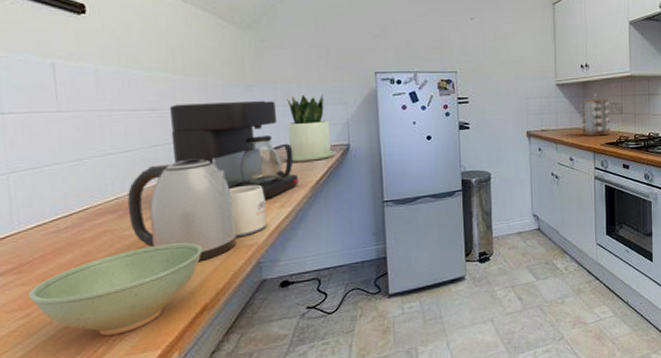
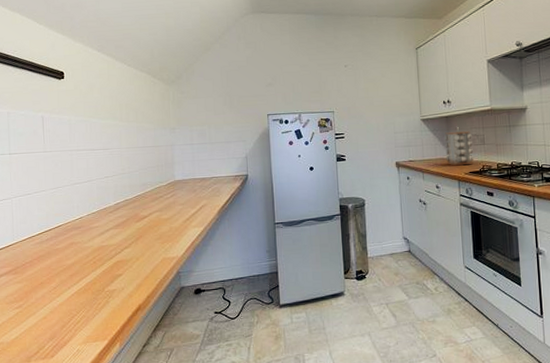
bowl: present [28,242,202,336] -> none [21,254,138,326]
kettle: present [127,158,237,261] -> none [87,187,163,269]
coffee maker: present [169,100,299,199] -> none [117,140,209,220]
mug: present [228,184,267,238] -> none [157,208,185,251]
planter: present [286,94,337,162] -> none [199,134,238,190]

